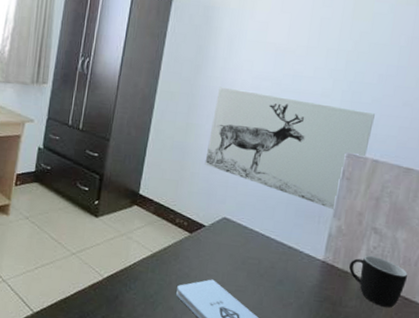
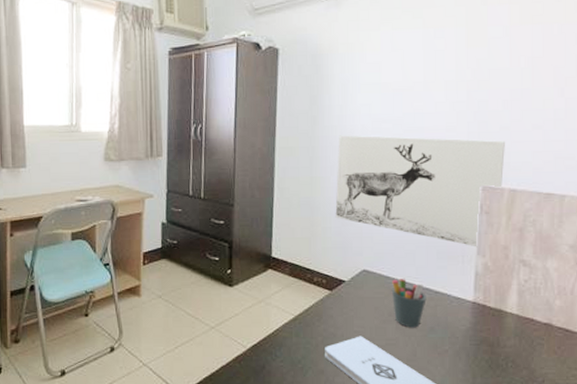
pen holder: none [247,230,280,279] -> present [392,279,427,328]
mug: present [349,255,407,309] -> none [502,289,564,343]

